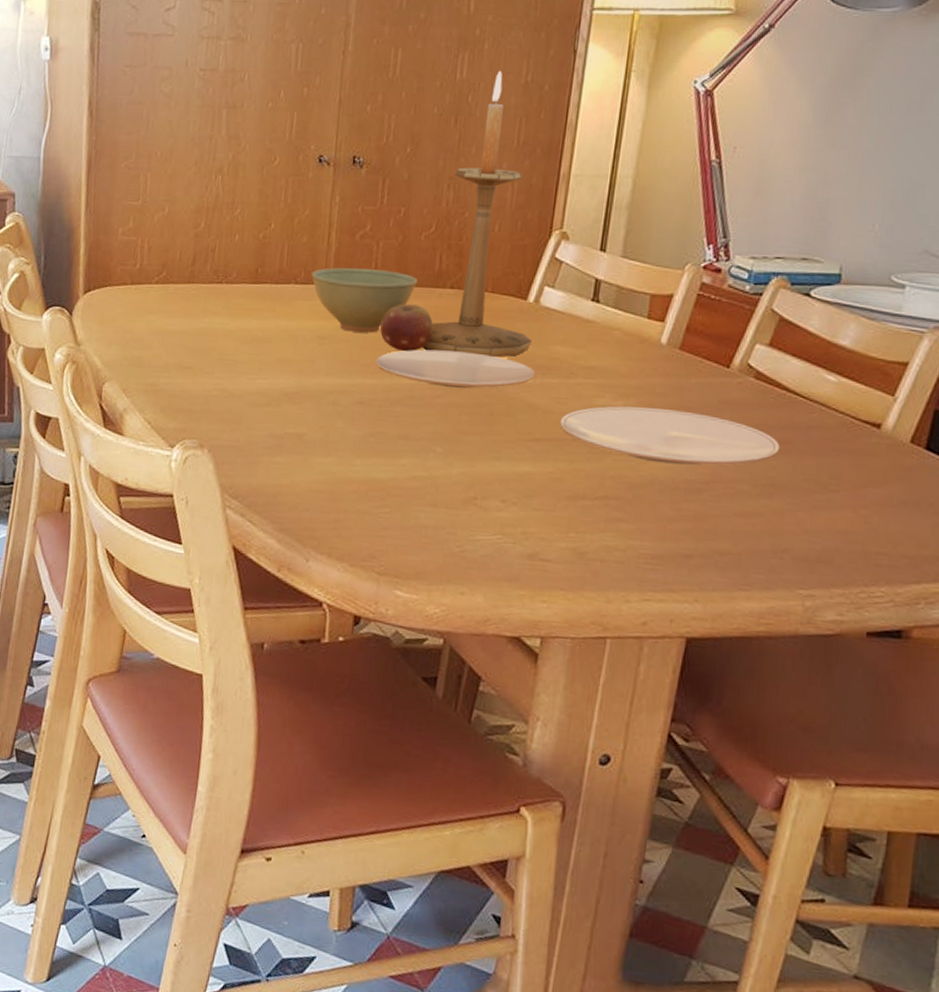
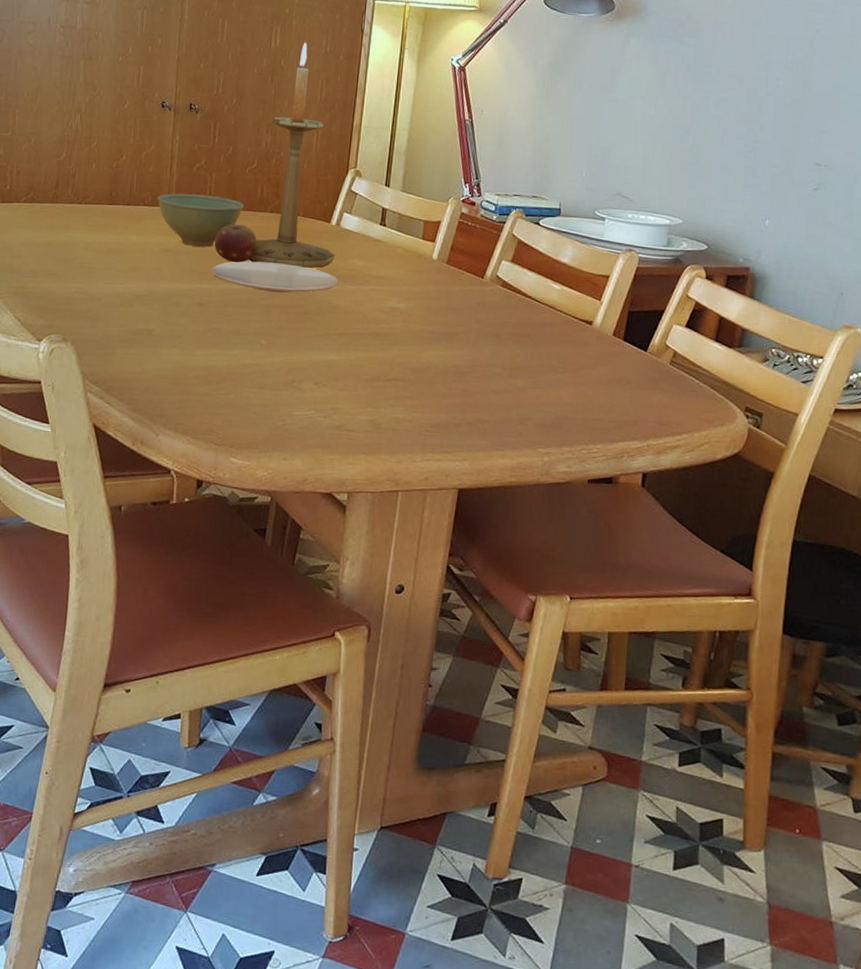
plate: present [559,406,780,466] -> none [358,307,522,354]

